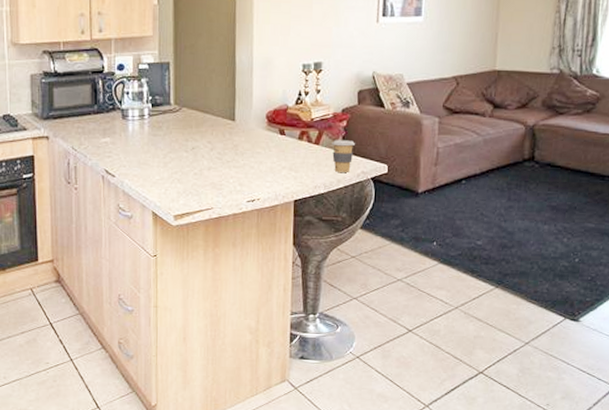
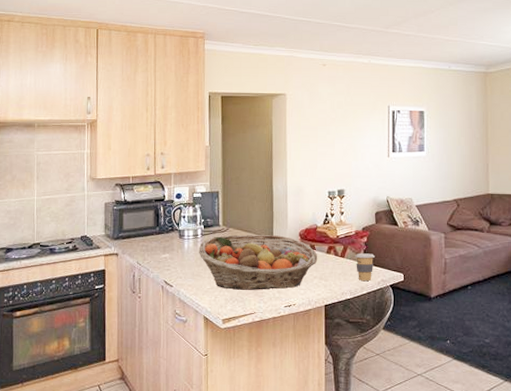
fruit basket: none [146,115,288,182] -> present [199,234,318,290]

